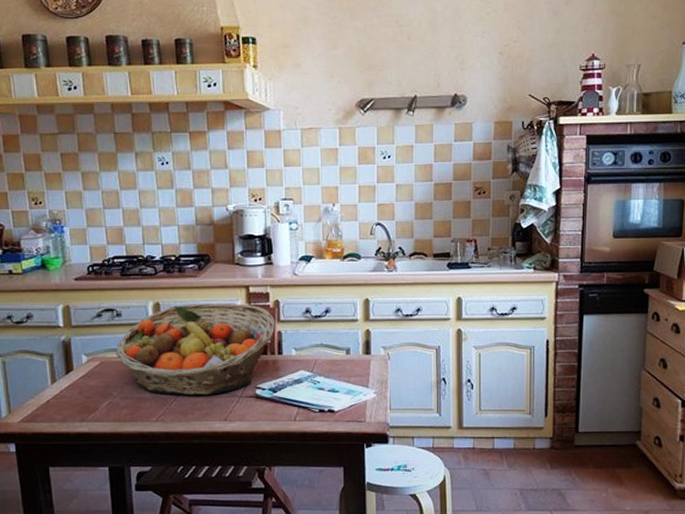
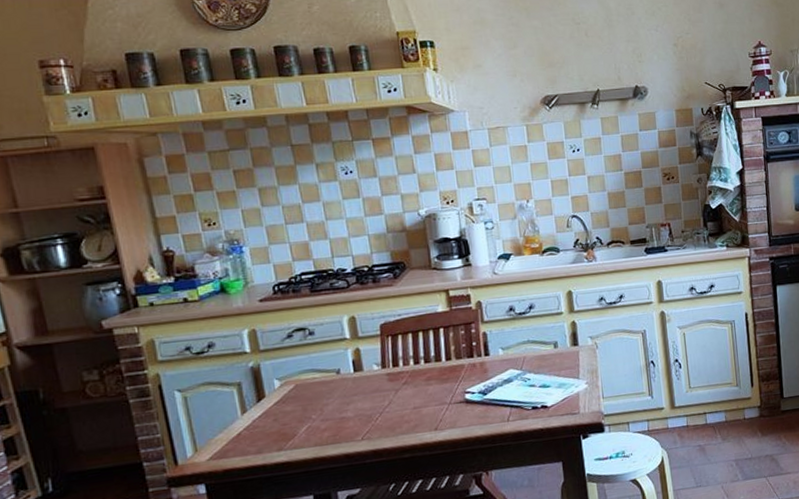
fruit basket: present [116,303,276,396] -> none [311,308,480,411]

